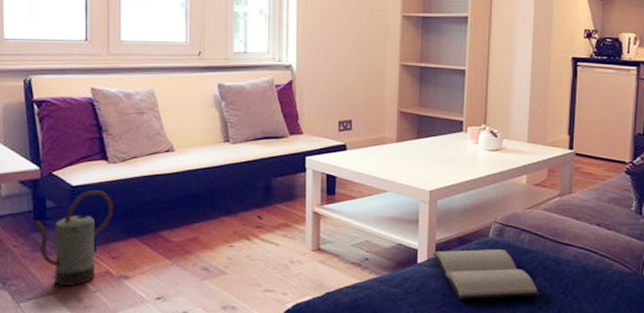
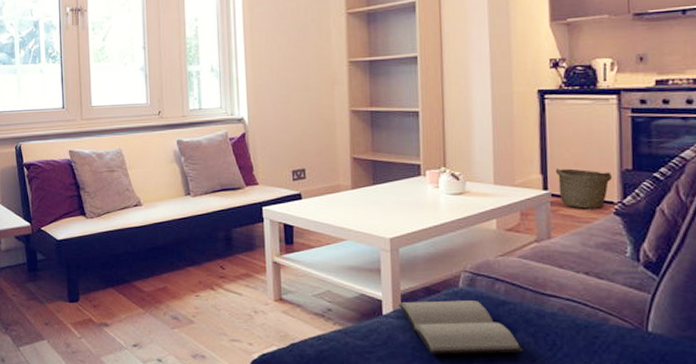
watering can: present [31,189,114,285] -> none [26,243,93,332]
basket: none [580,130,626,168] -> present [555,168,612,209]

